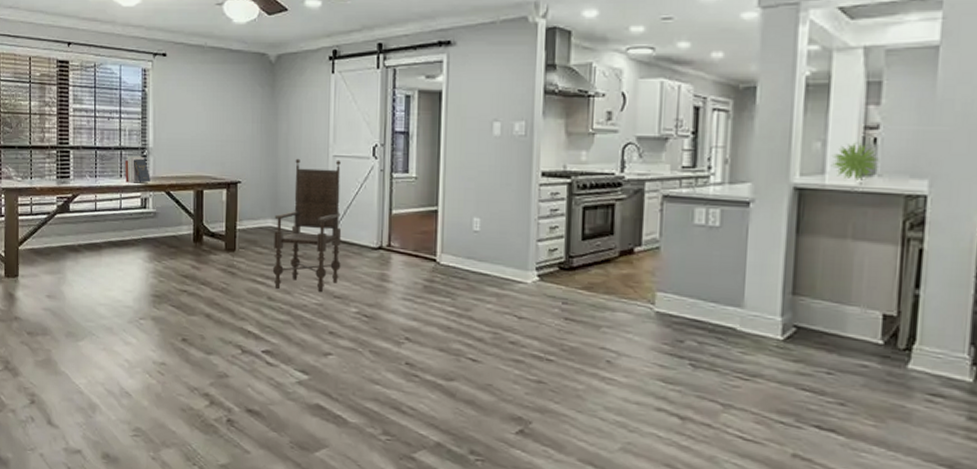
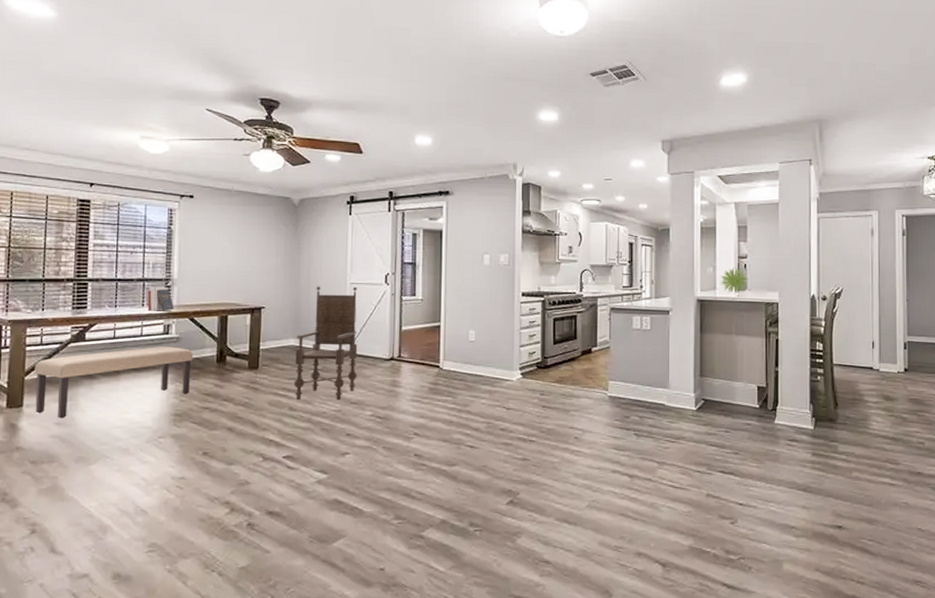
bench: none [27,221,170,292] -> present [34,347,193,419]

